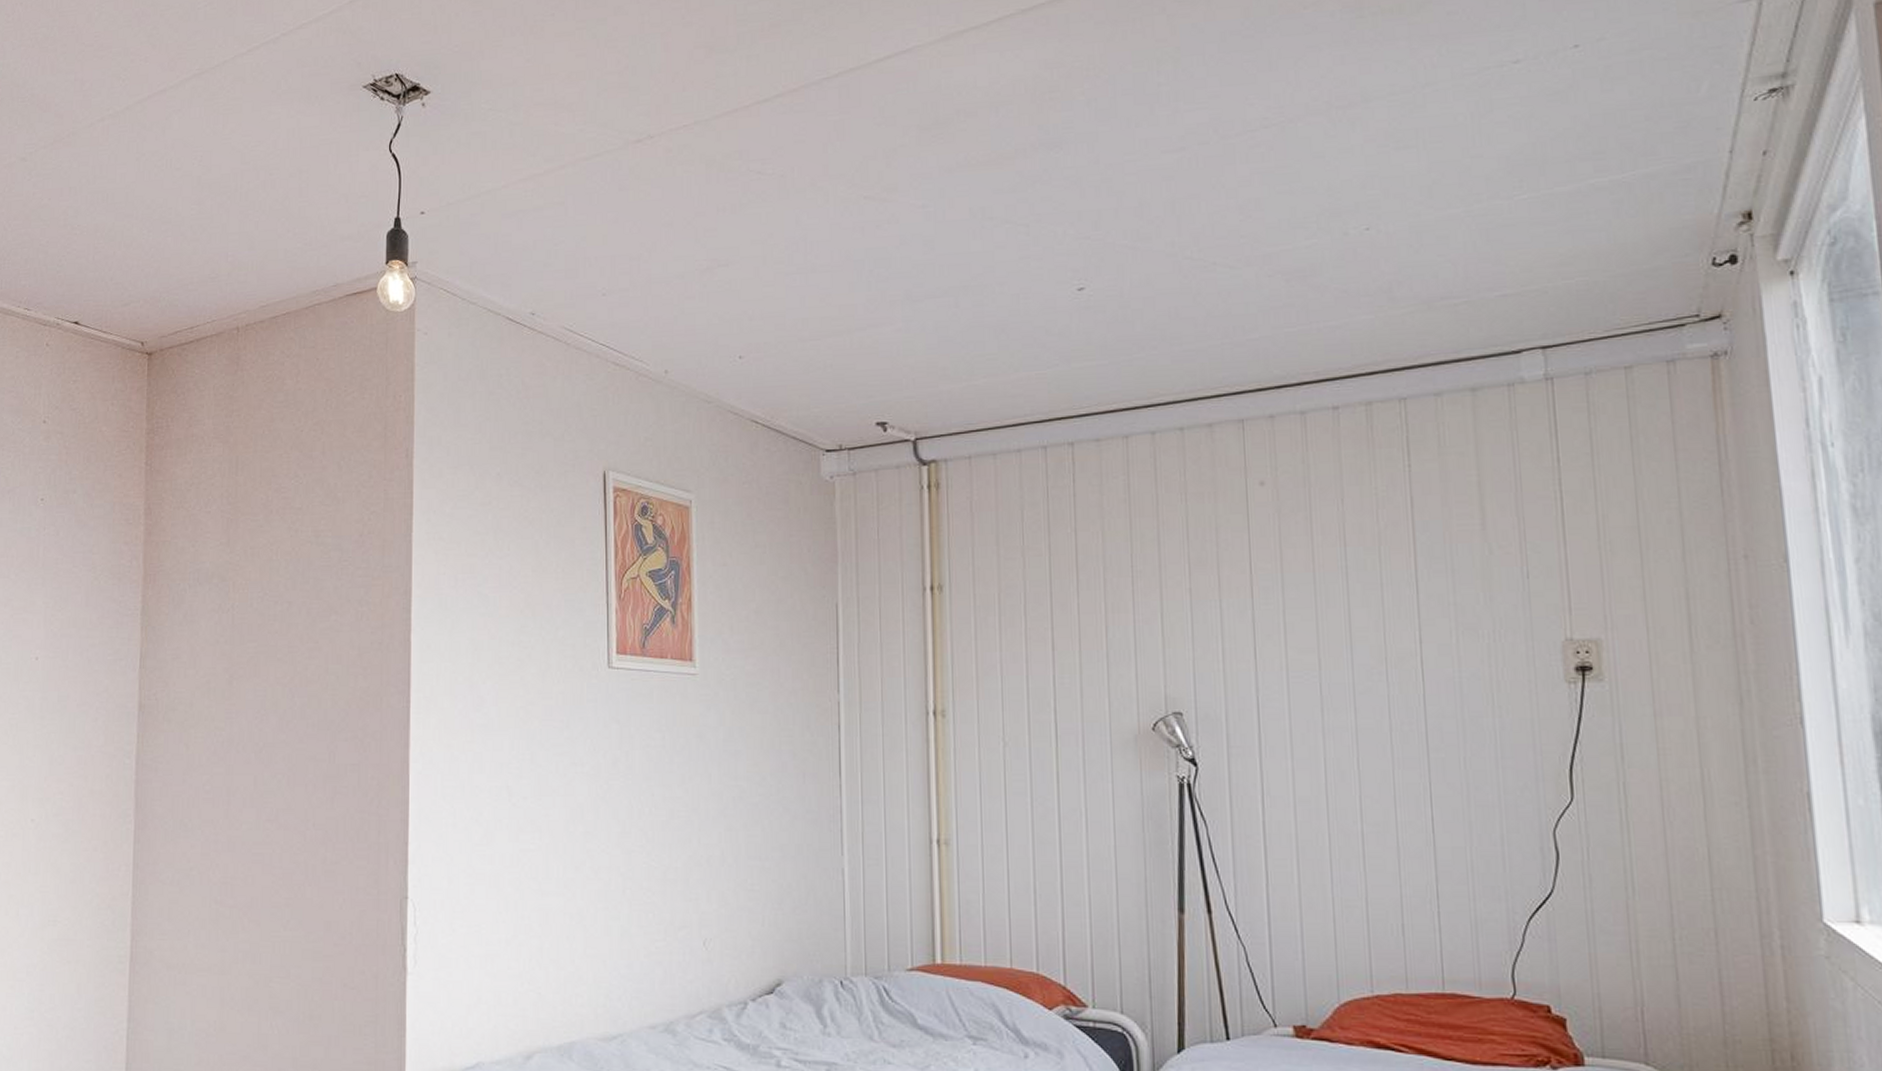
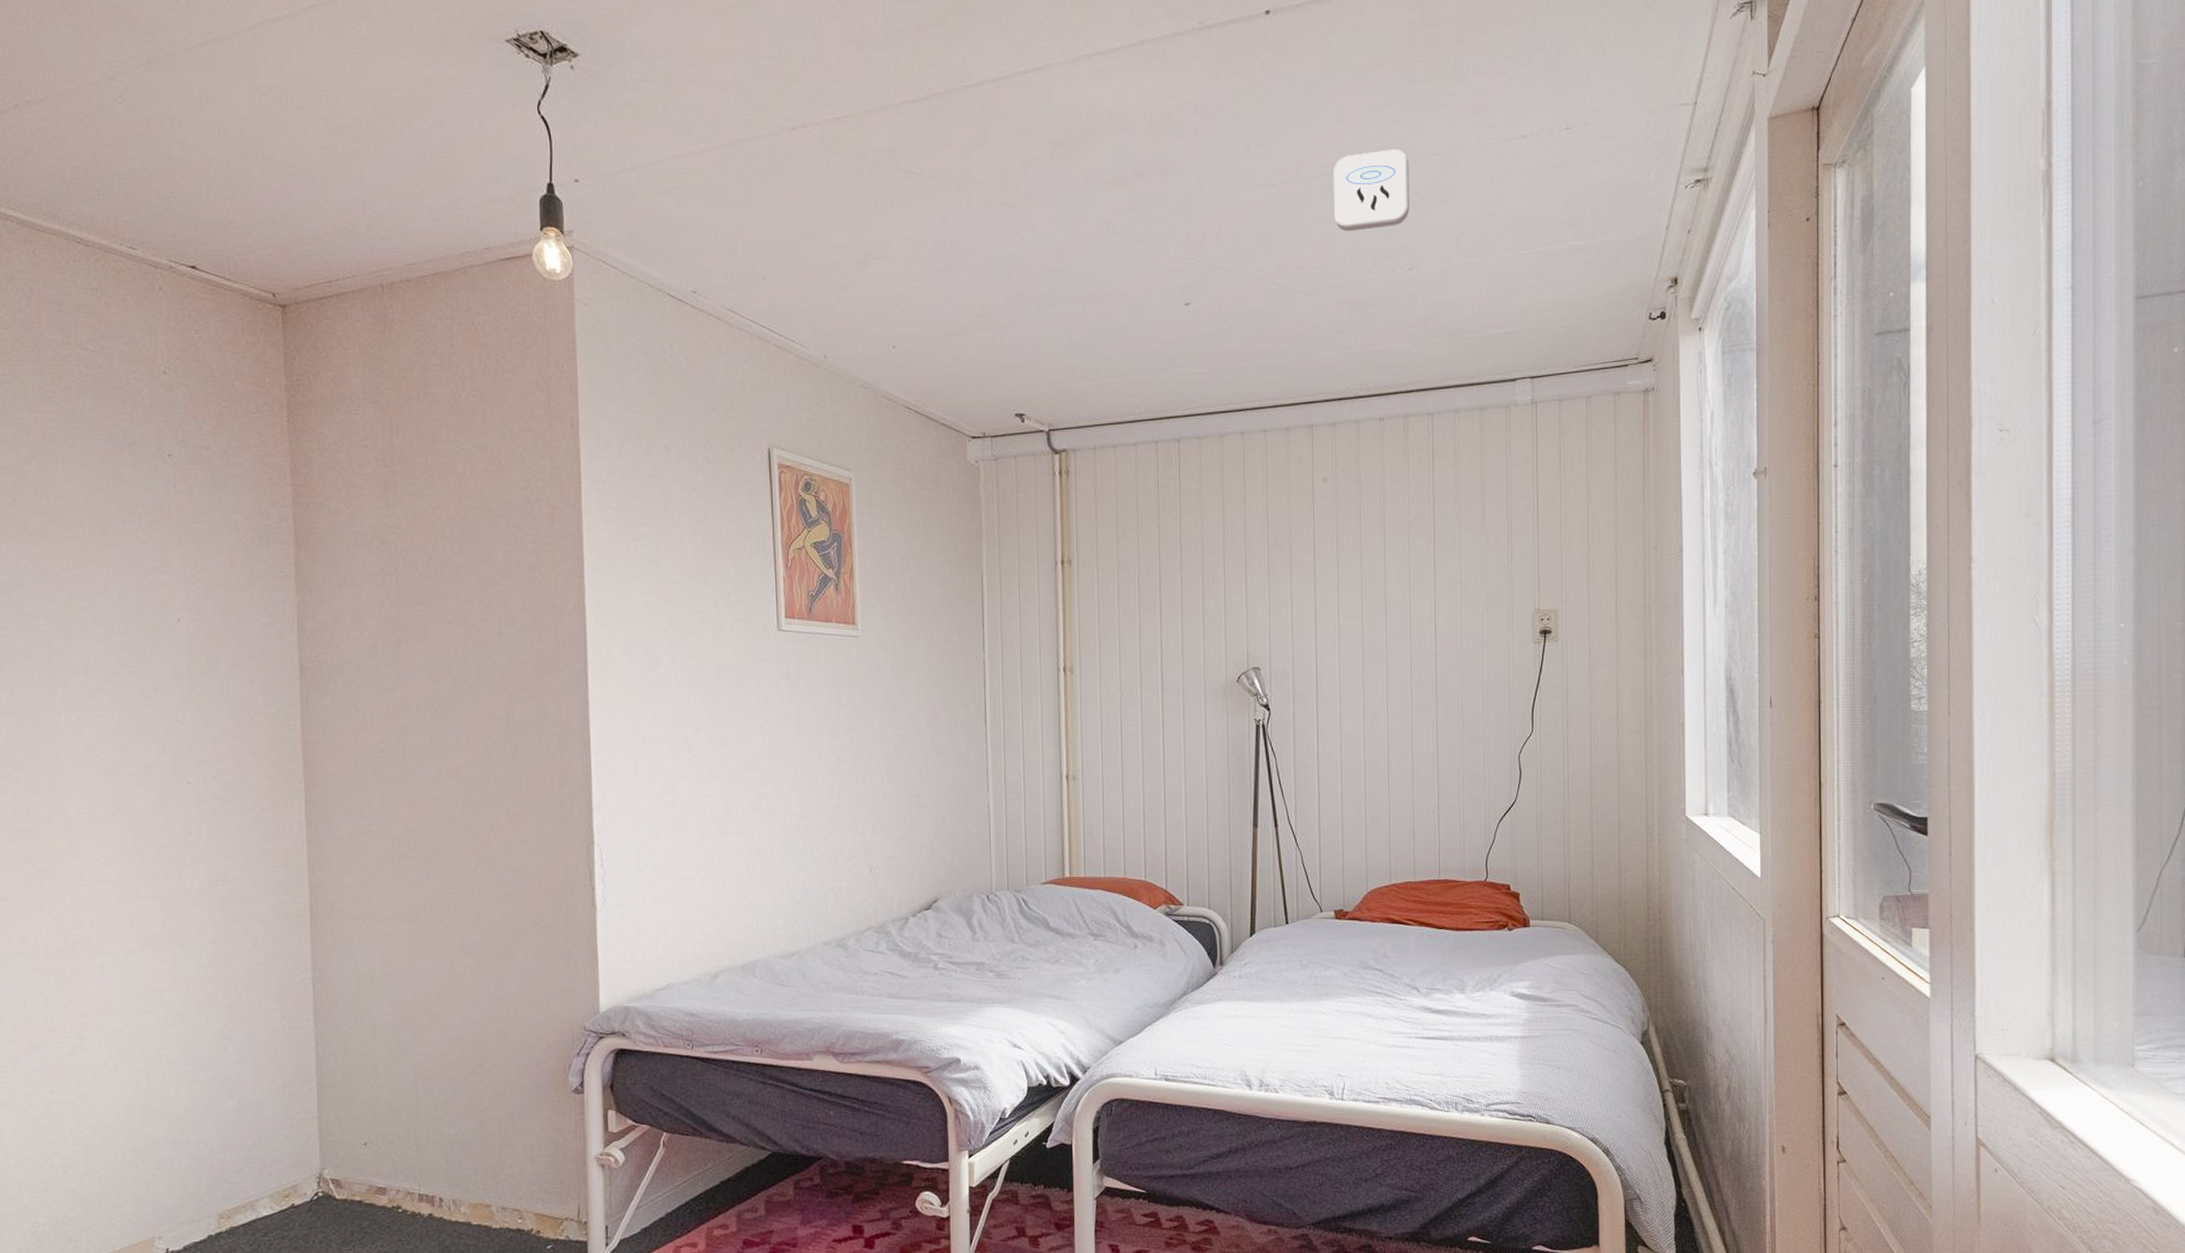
smoke detector: none [1261,93,1363,193] -> present [1334,149,1410,232]

